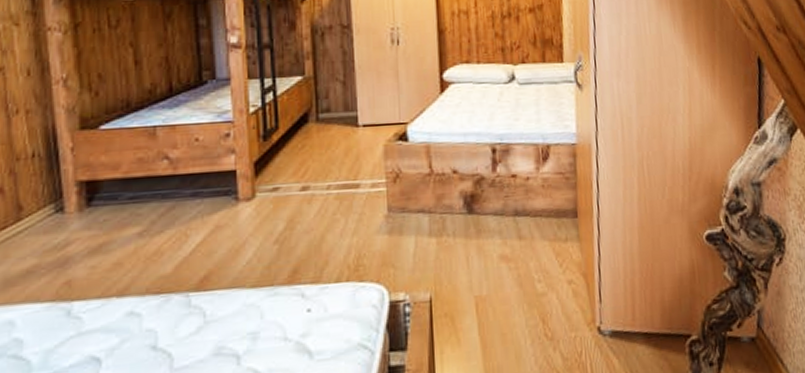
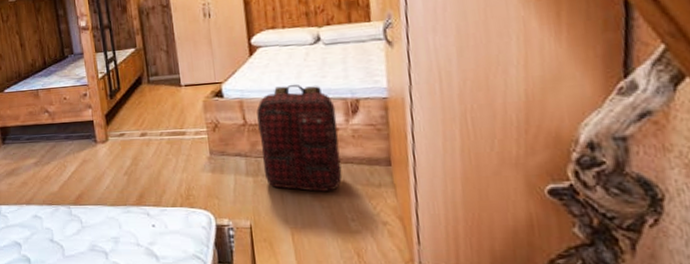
backpack: none [445,126,531,251] -> present [256,84,342,192]

